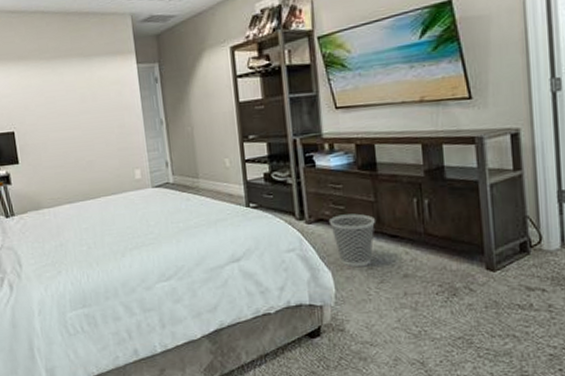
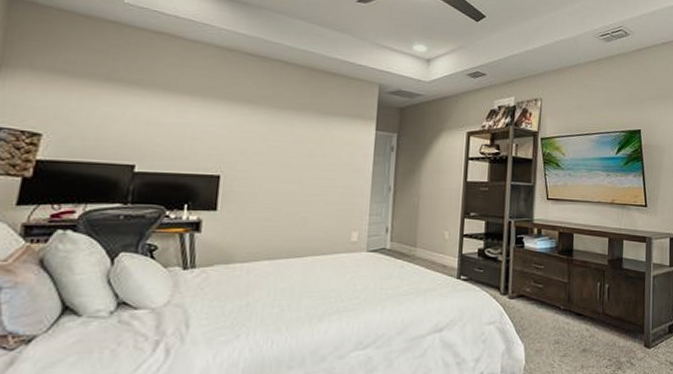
wastebasket: present [328,213,375,268] -> none [528,292,566,342]

